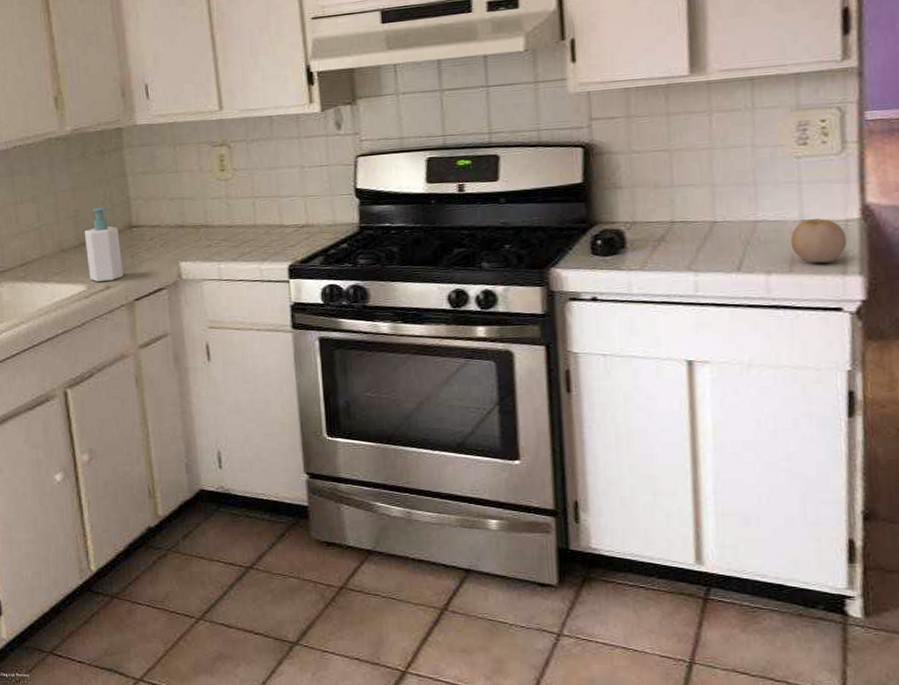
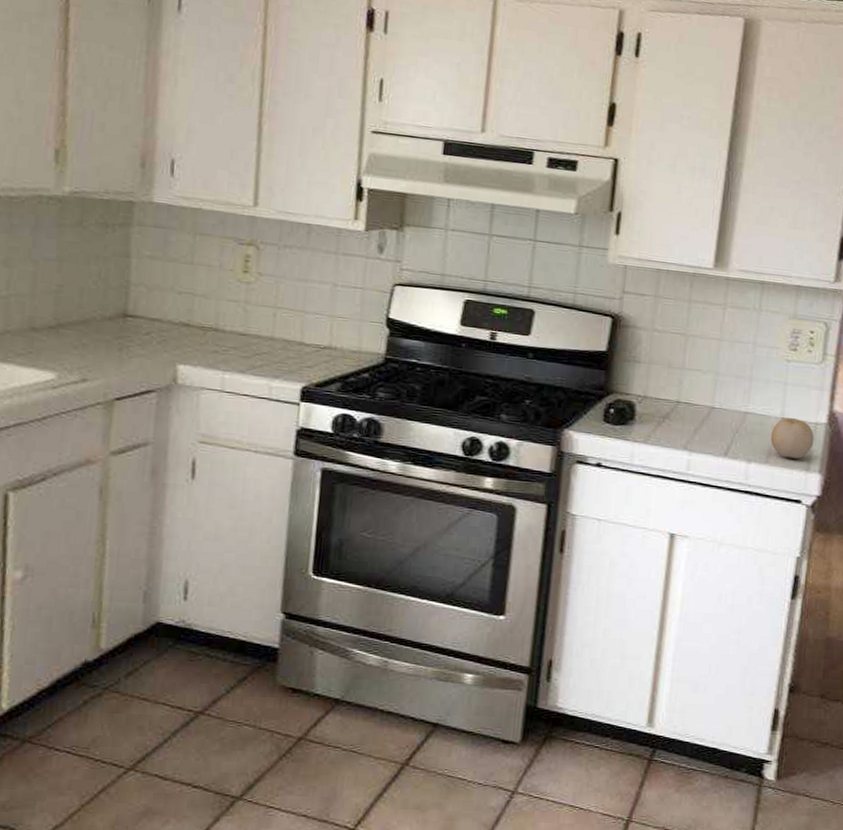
soap bottle: present [85,207,124,282] -> none [62,286,109,373]

